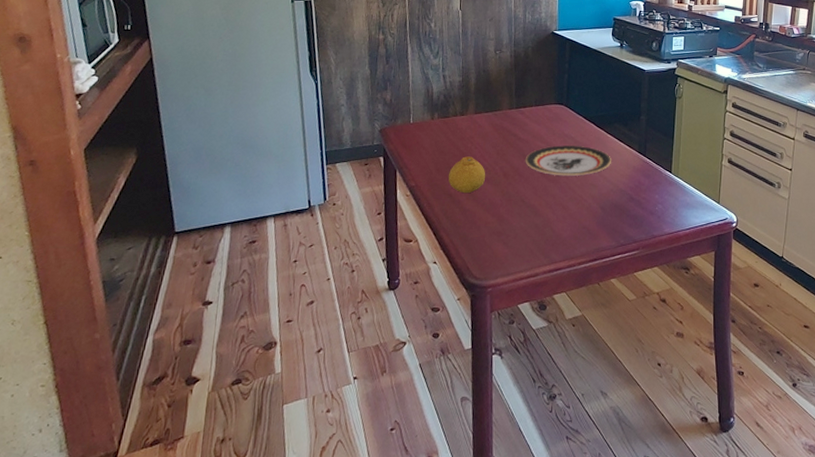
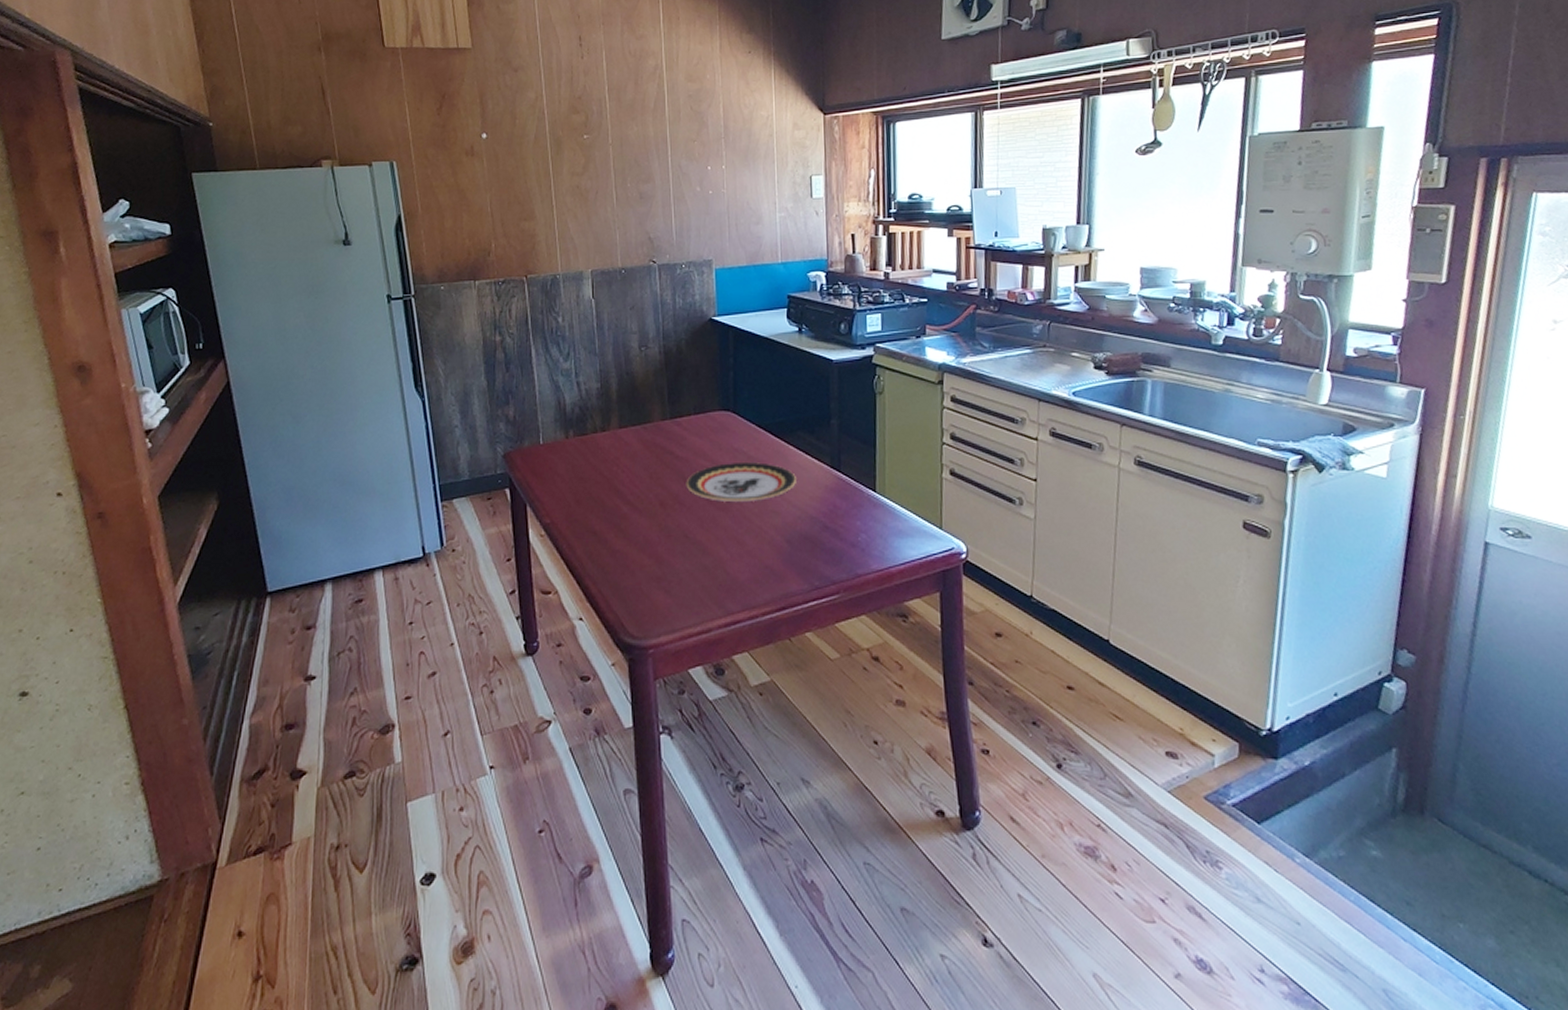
fruit: present [448,156,486,194] -> none [590,483,638,530]

